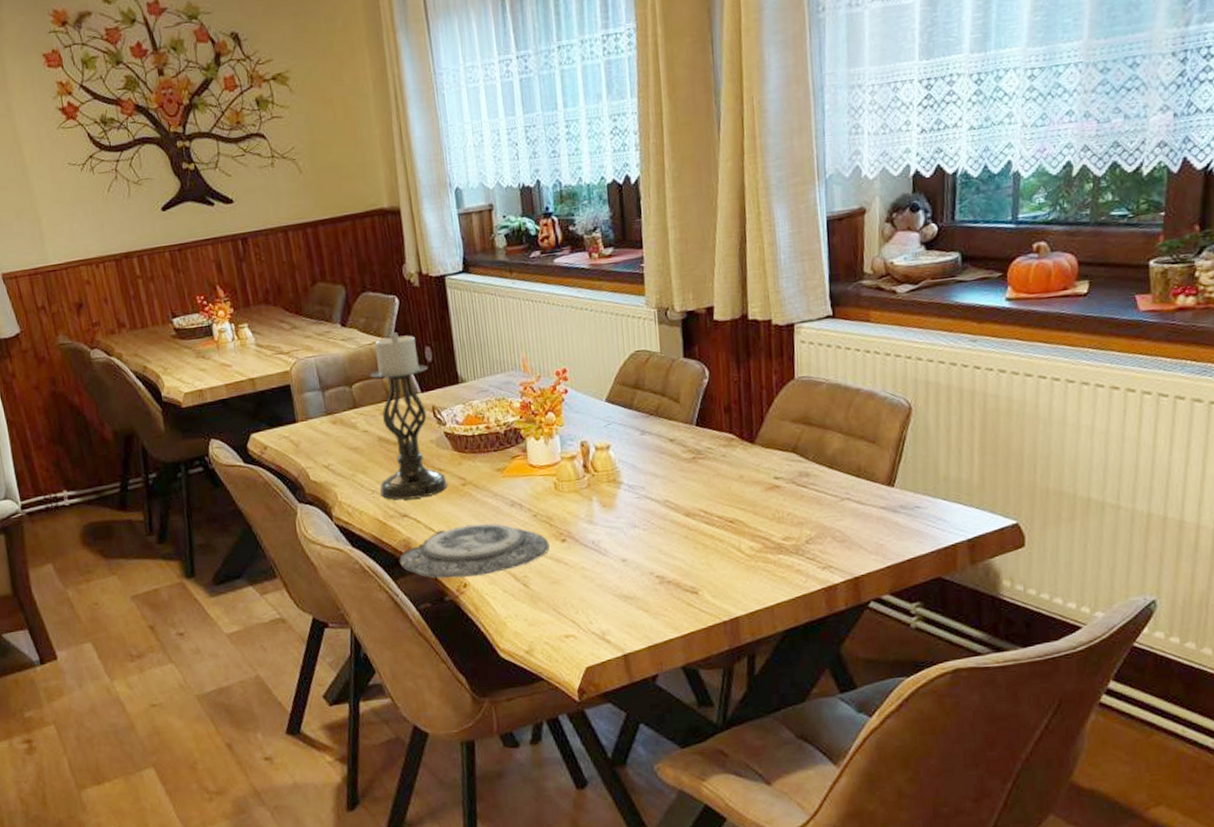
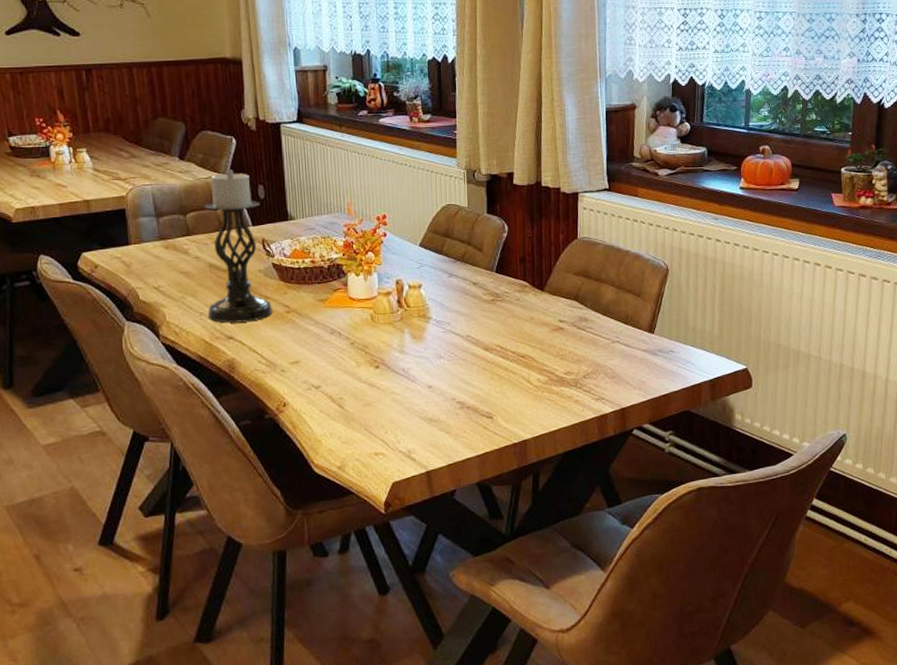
plate: present [400,523,550,579] -> none [223,348,364,398]

